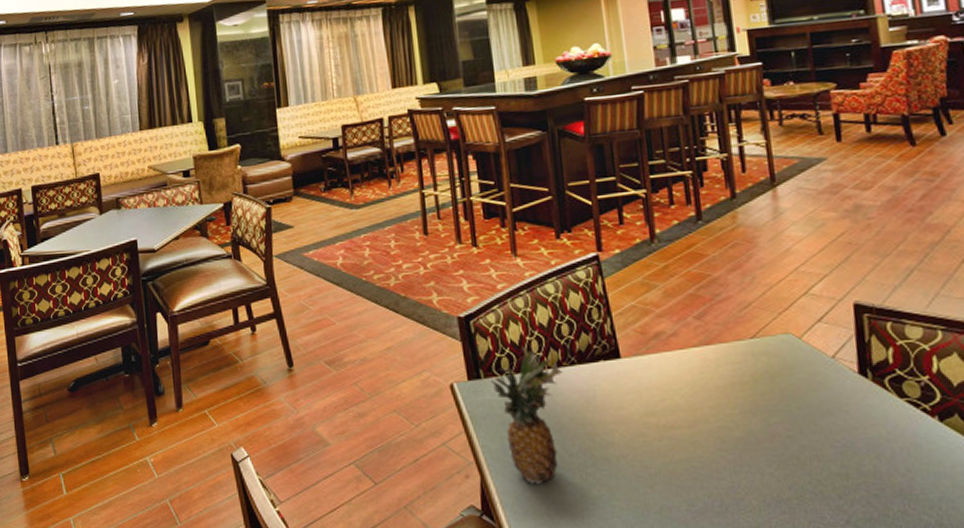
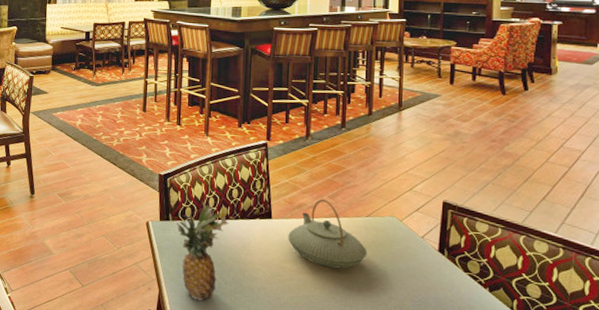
teapot: none [646,321,761,416] -> present [288,199,368,269]

